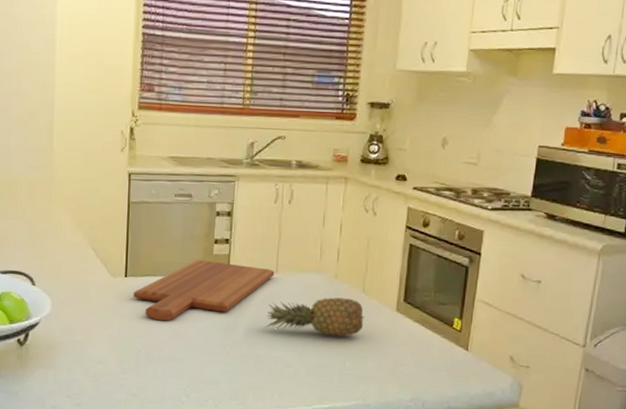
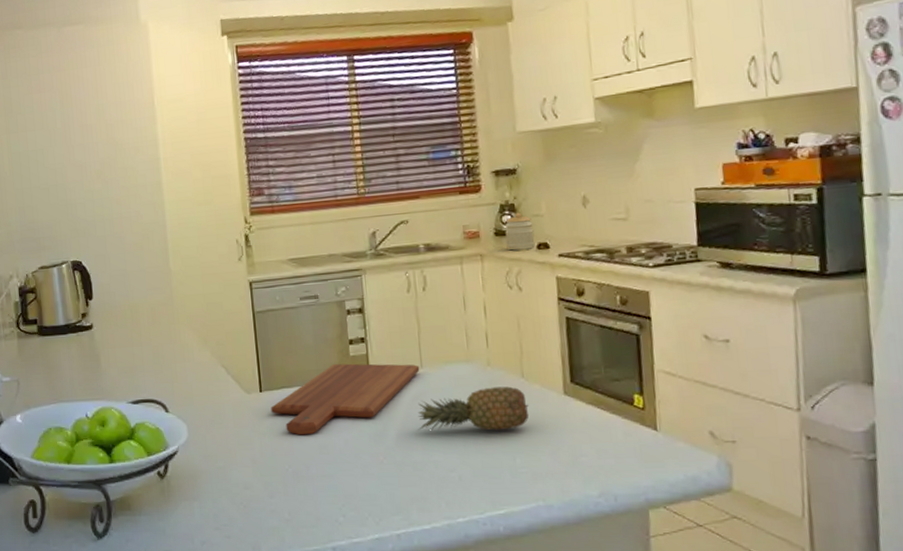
jar: none [369,144,396,179] -> present [504,212,535,251]

